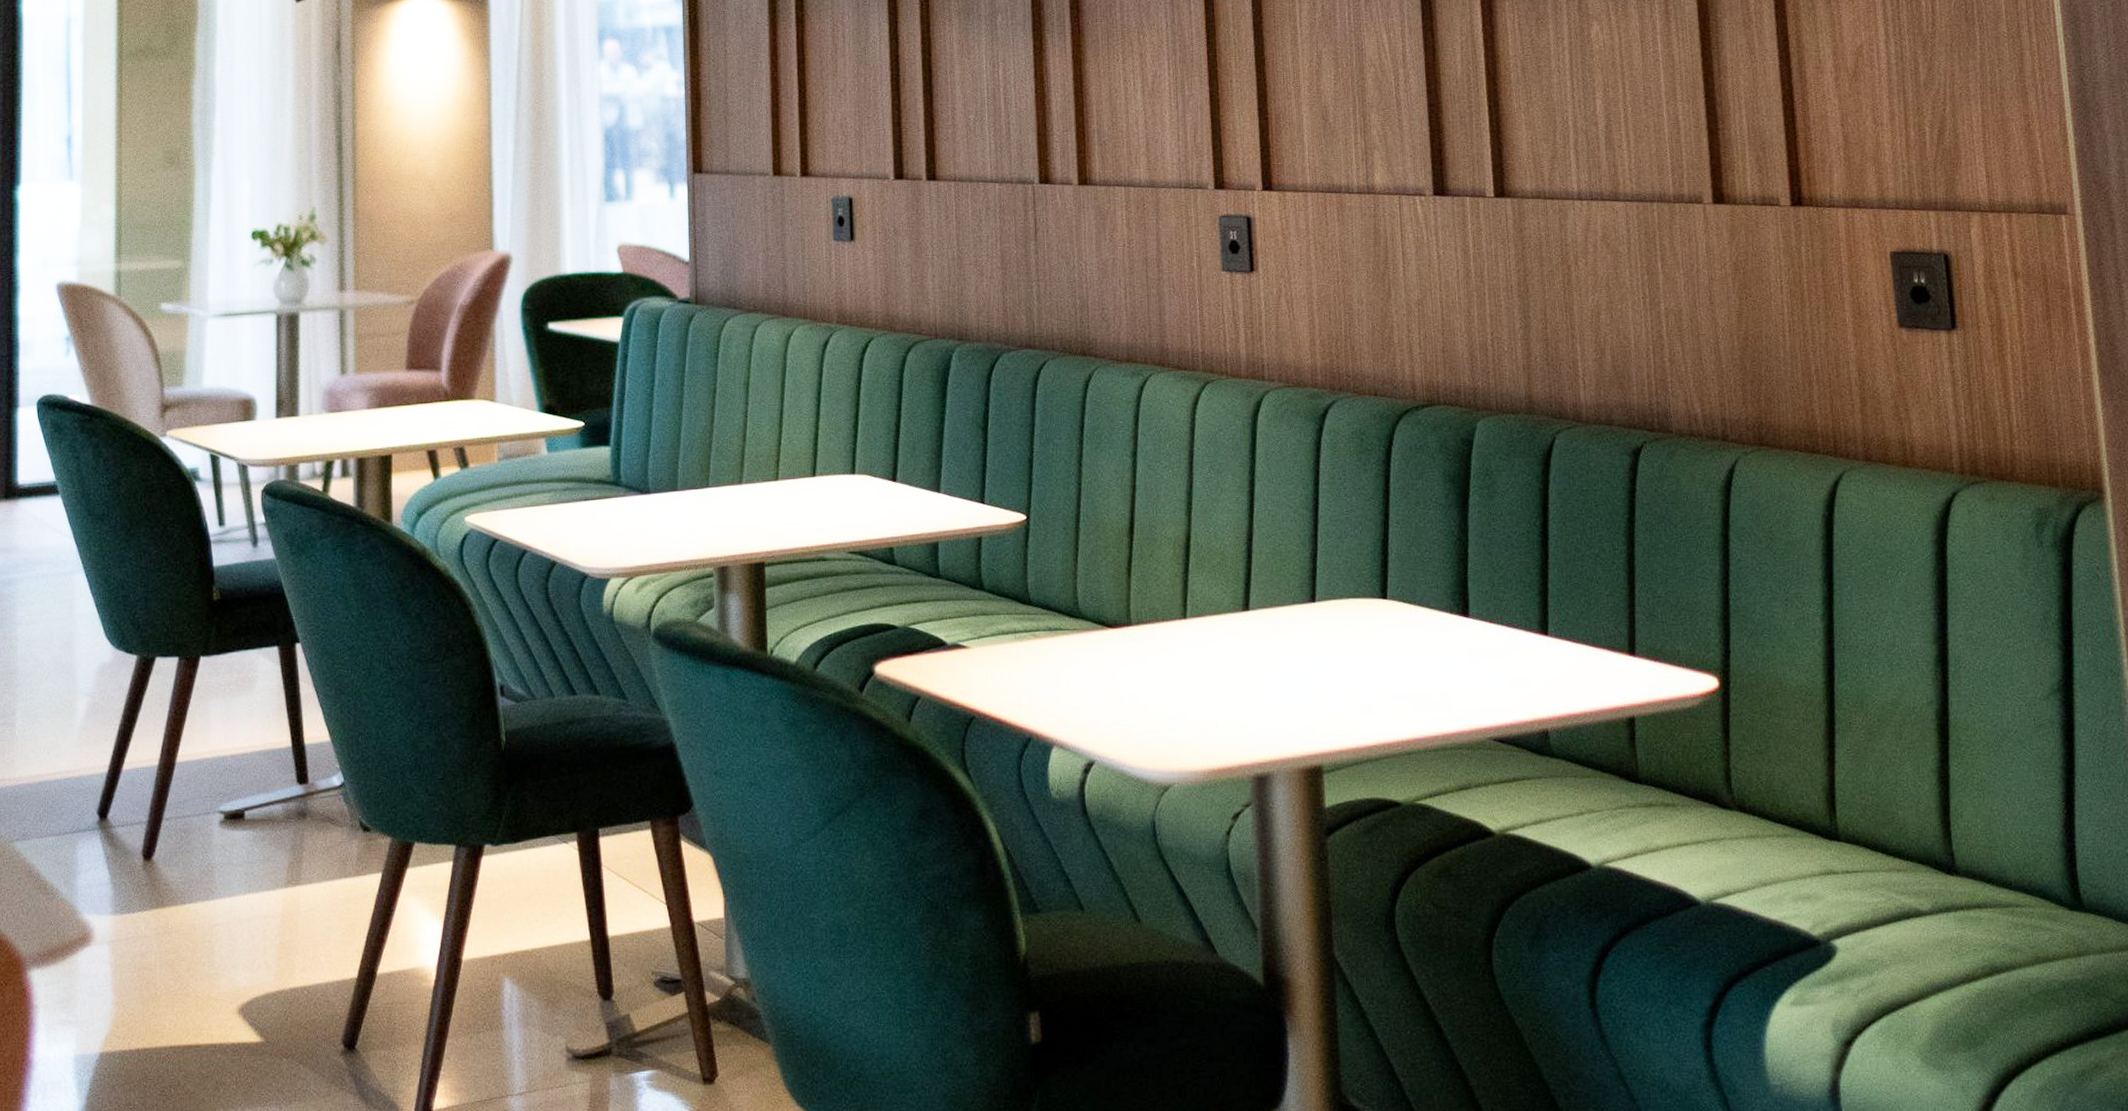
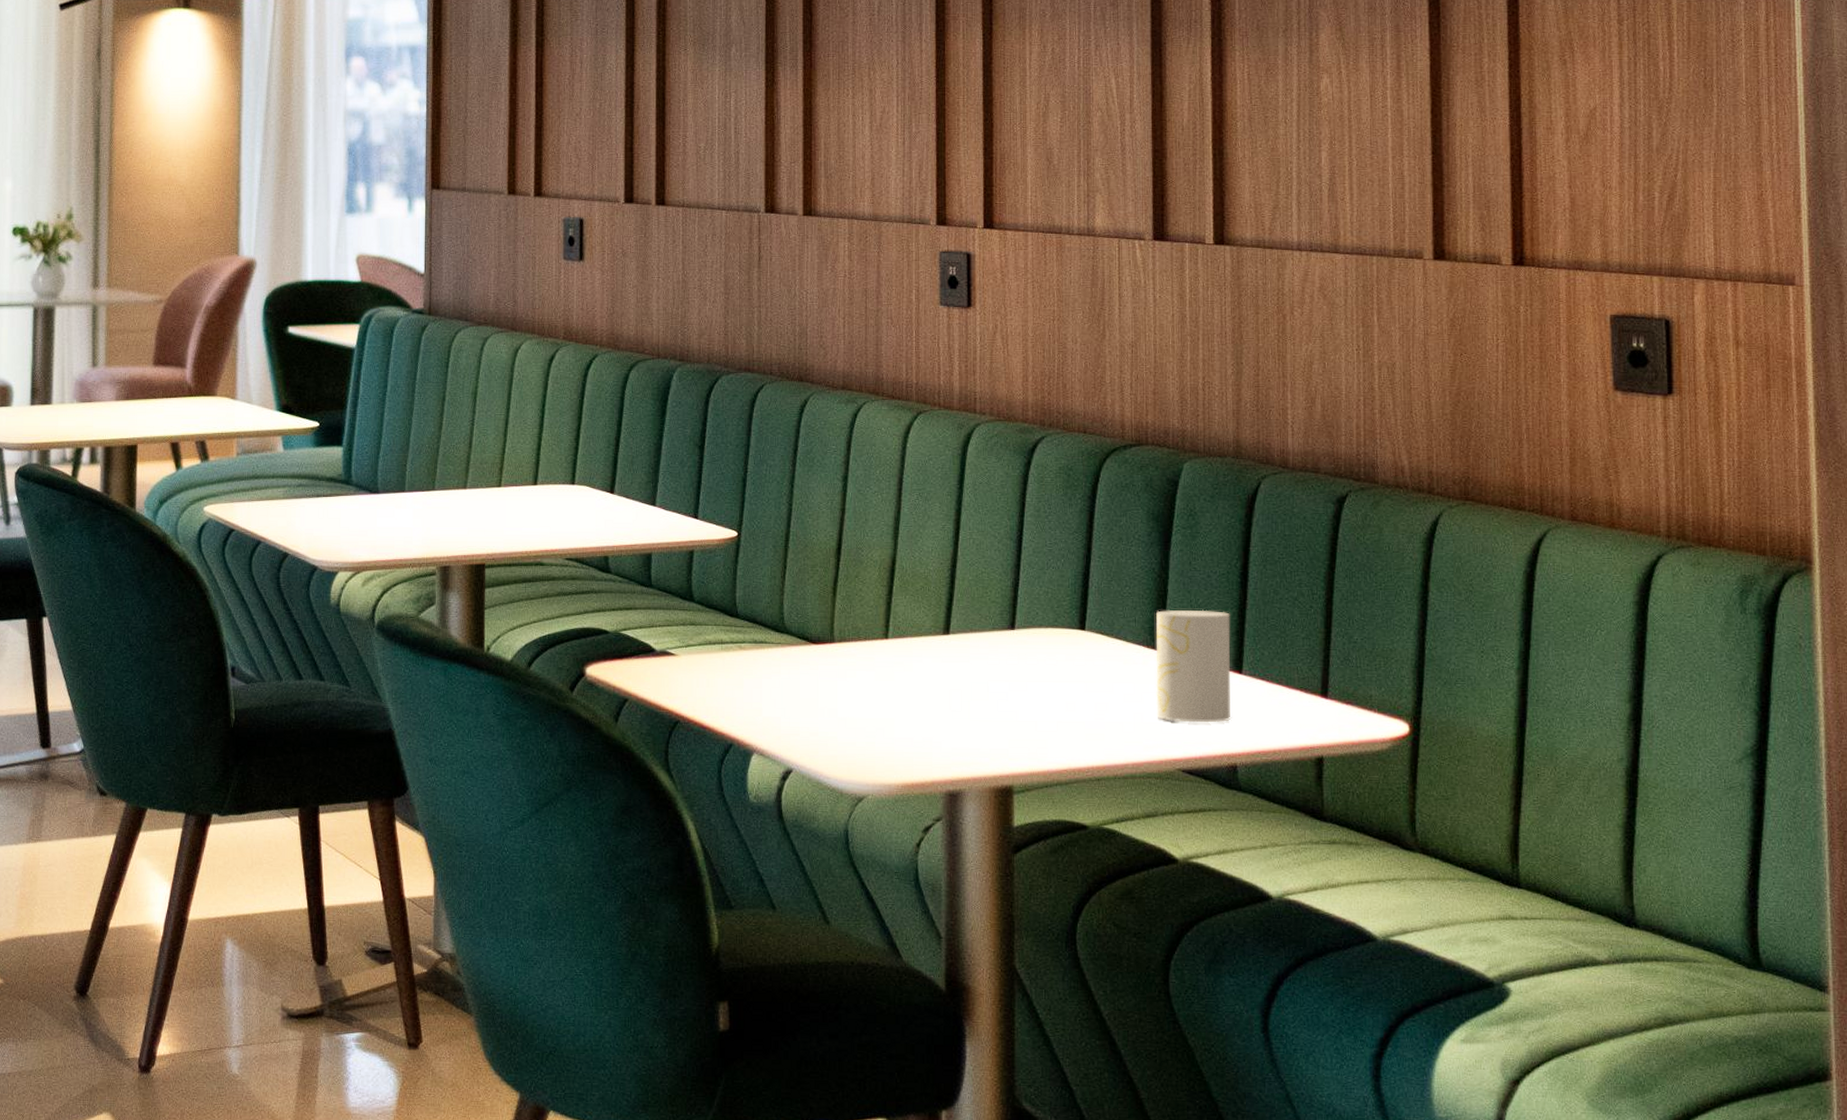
cup: none [1458,571,1540,690] -> present [1156,609,1232,723]

